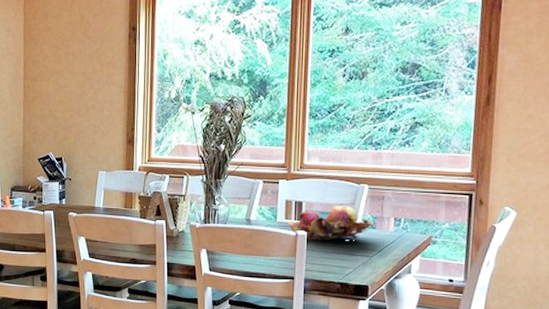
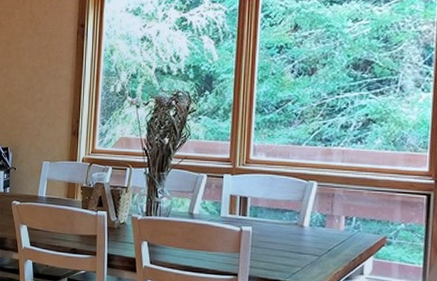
fruit basket: present [288,206,375,240] -> none [232,202,324,237]

